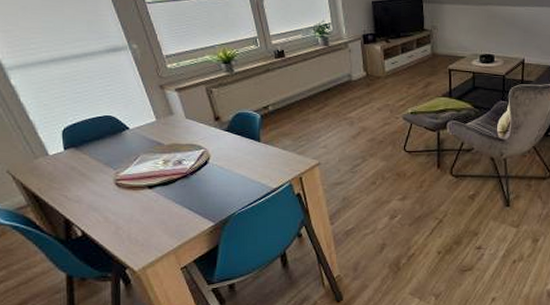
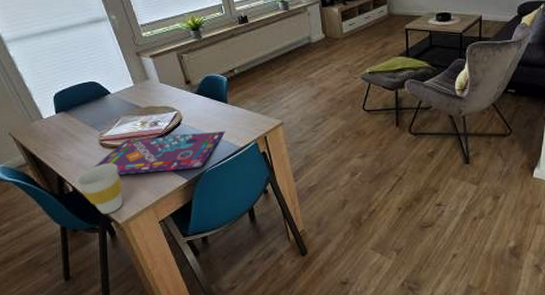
cup: none [84,205,140,260] -> present [75,163,123,214]
gameboard: none [107,171,257,218] -> present [94,131,225,175]

